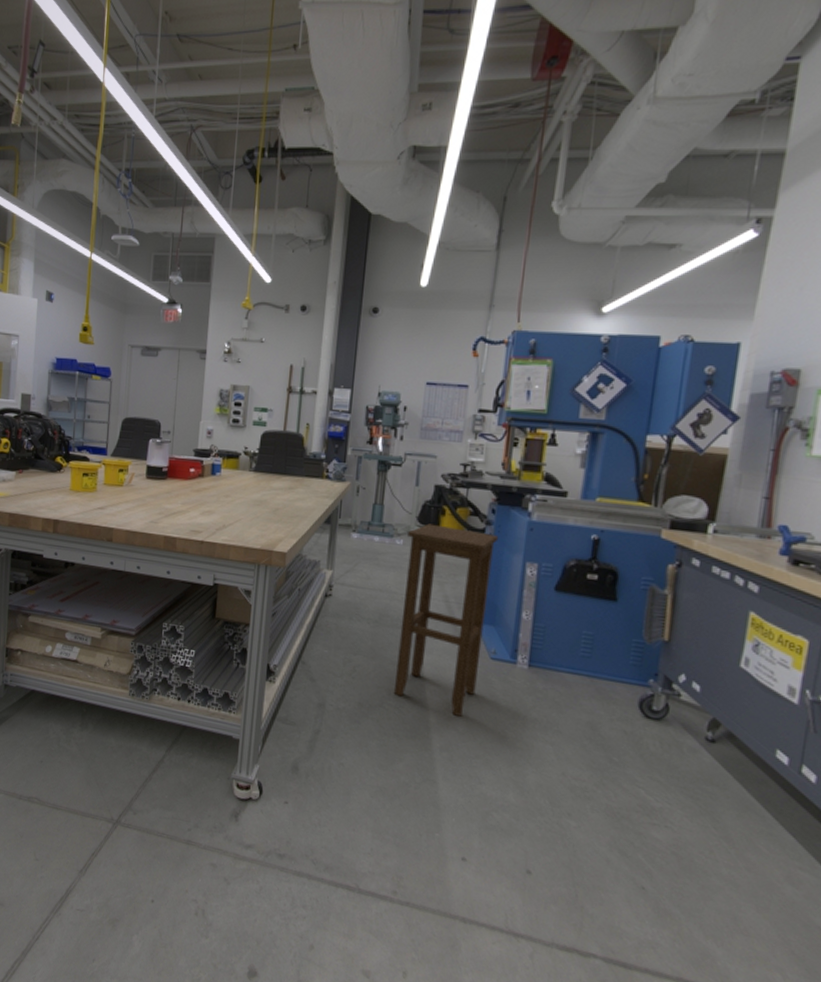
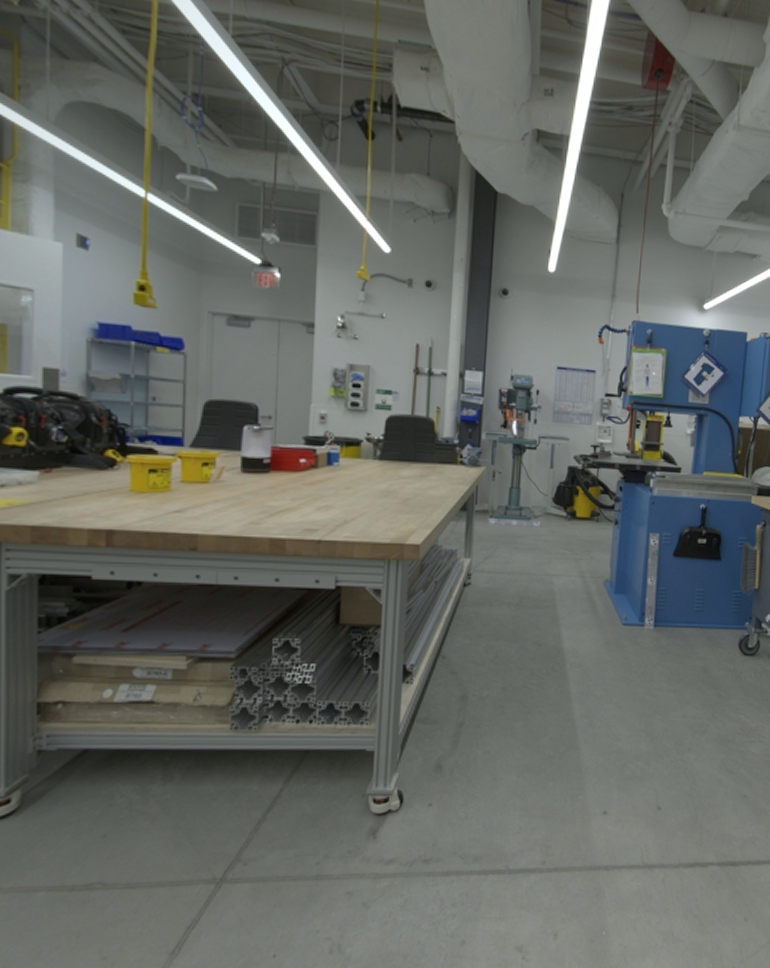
stool: present [393,523,499,717] -> none [535,504,626,683]

